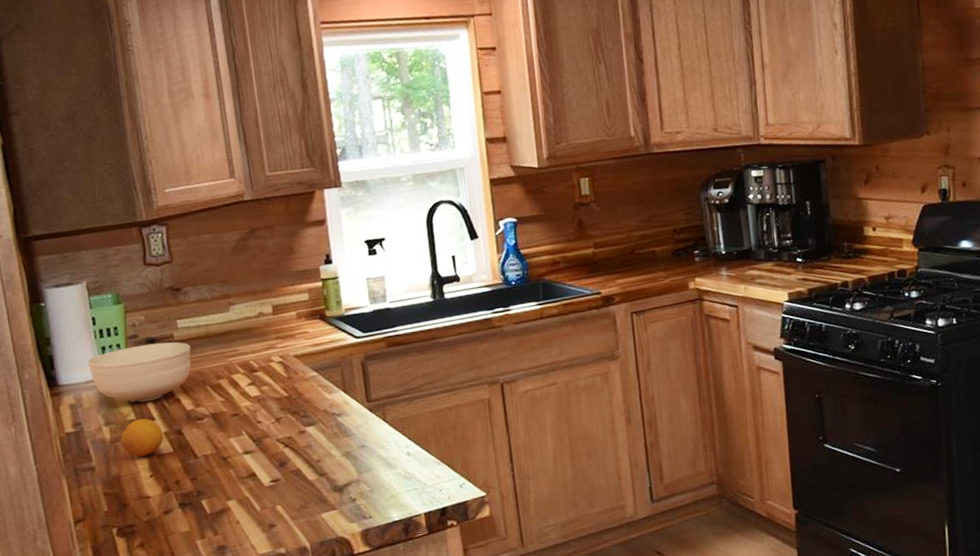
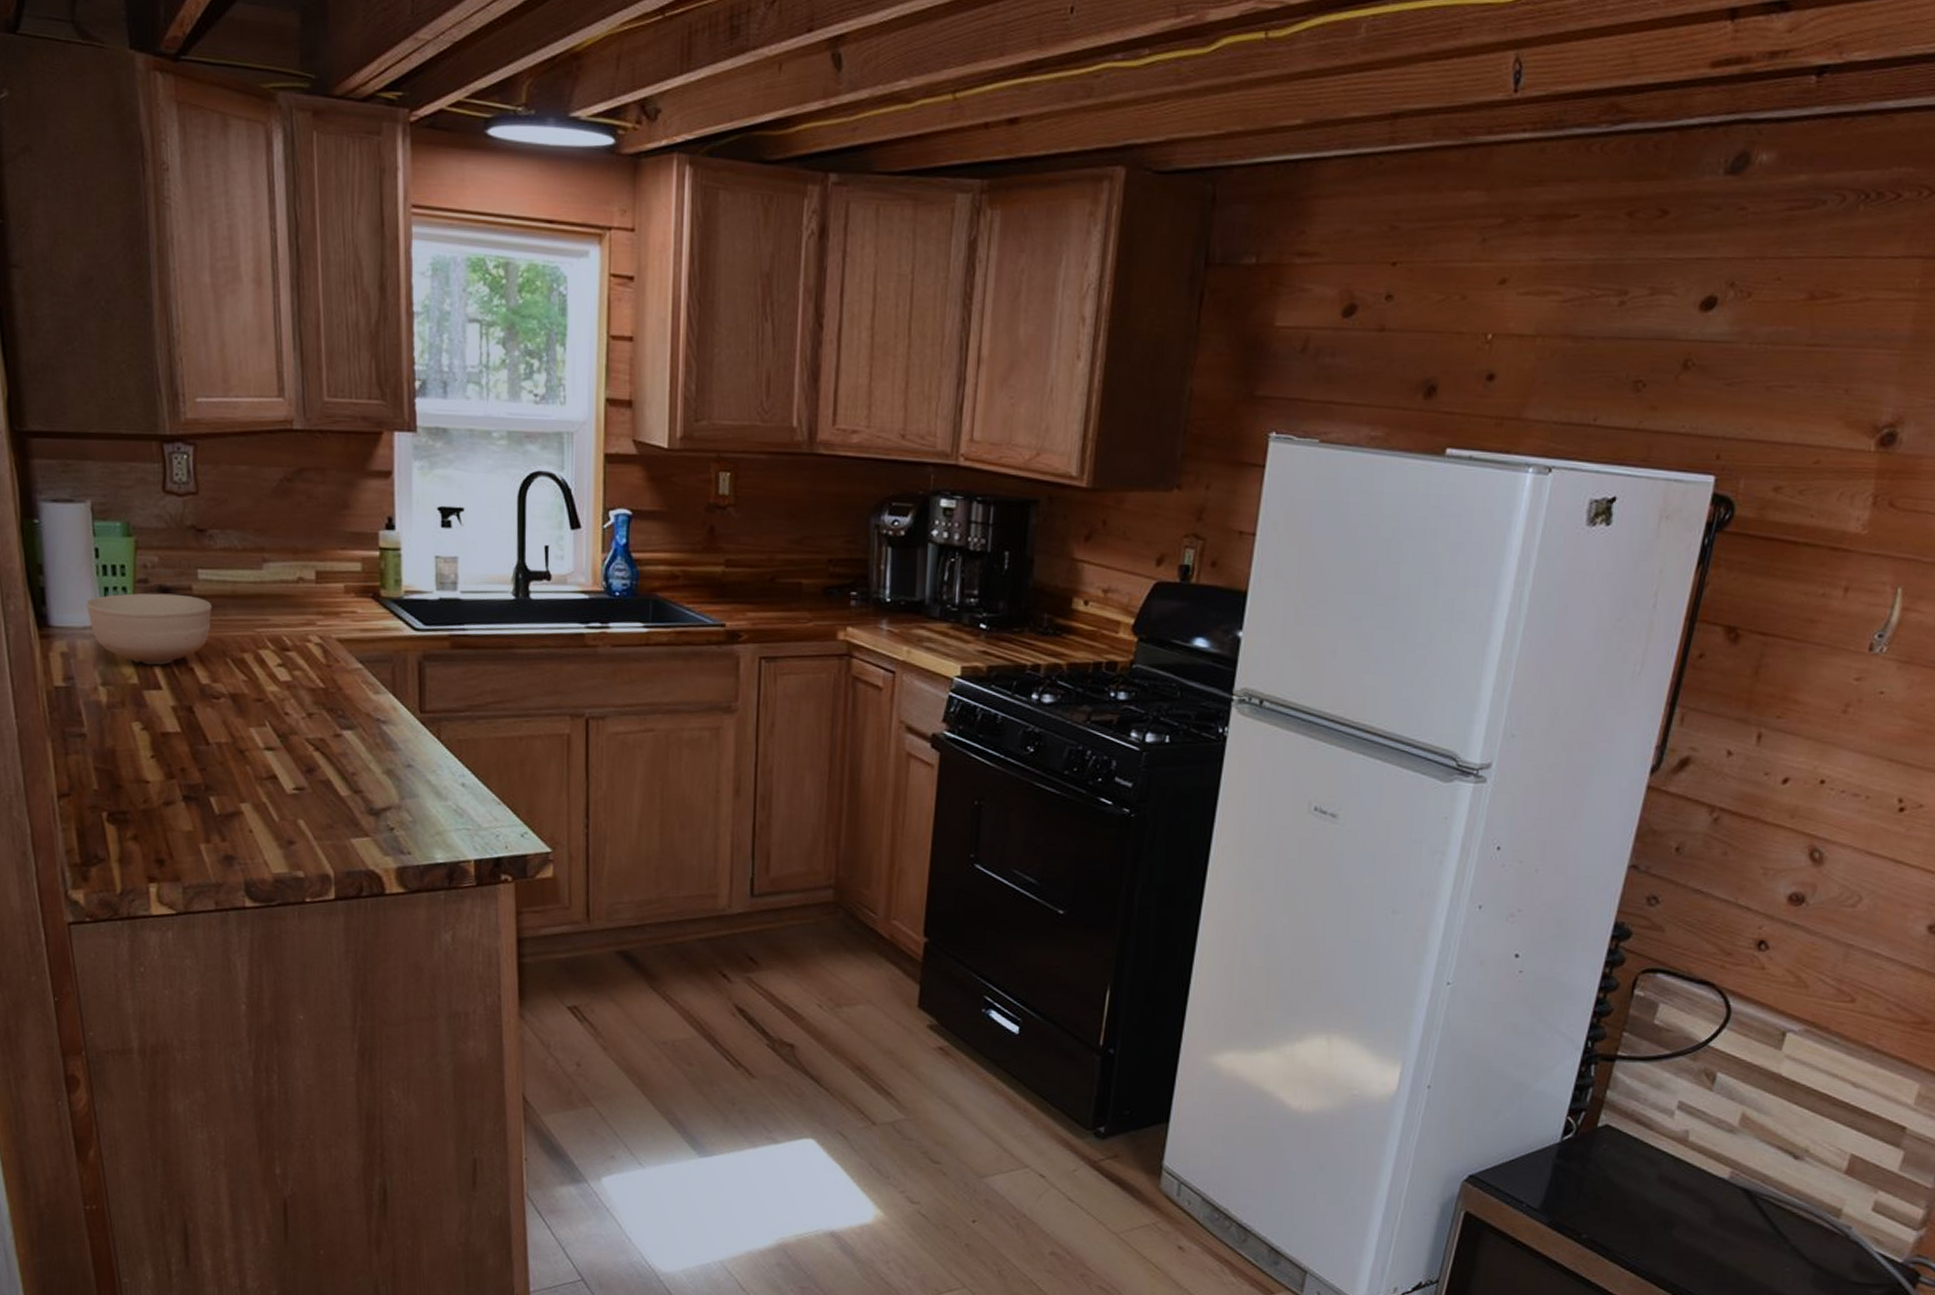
fruit: present [120,418,164,457] -> none [119,684,171,732]

